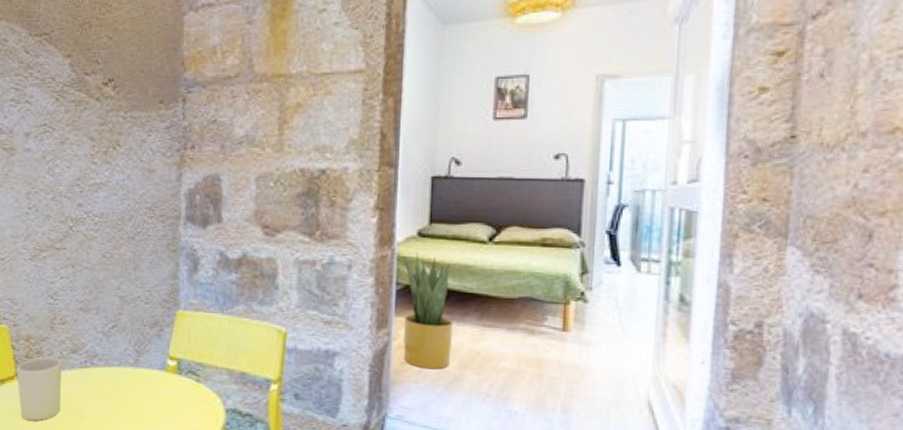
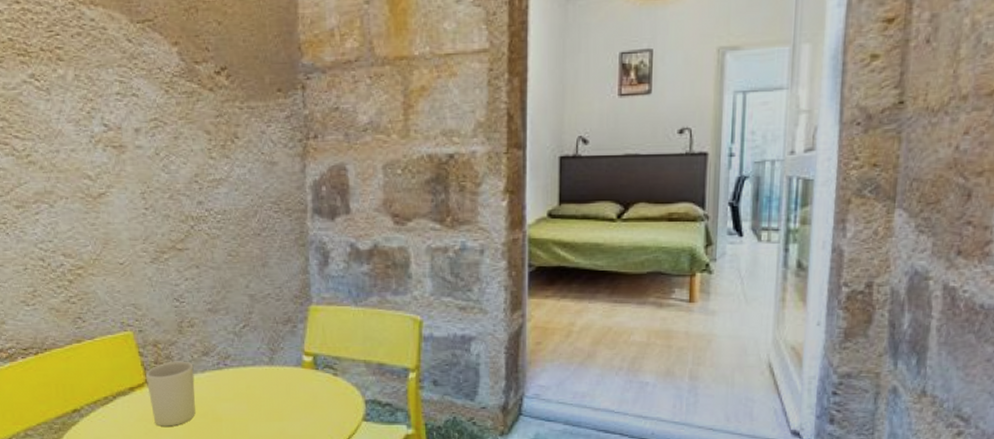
planter: present [403,252,453,370] -> none [534,233,585,348]

